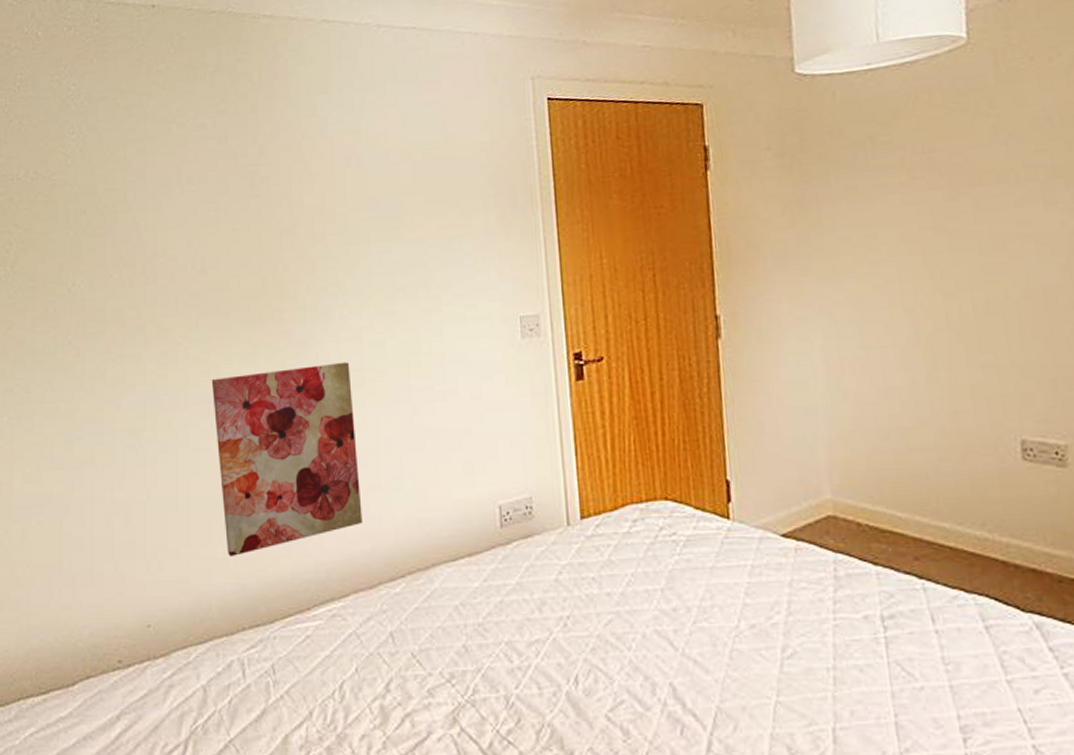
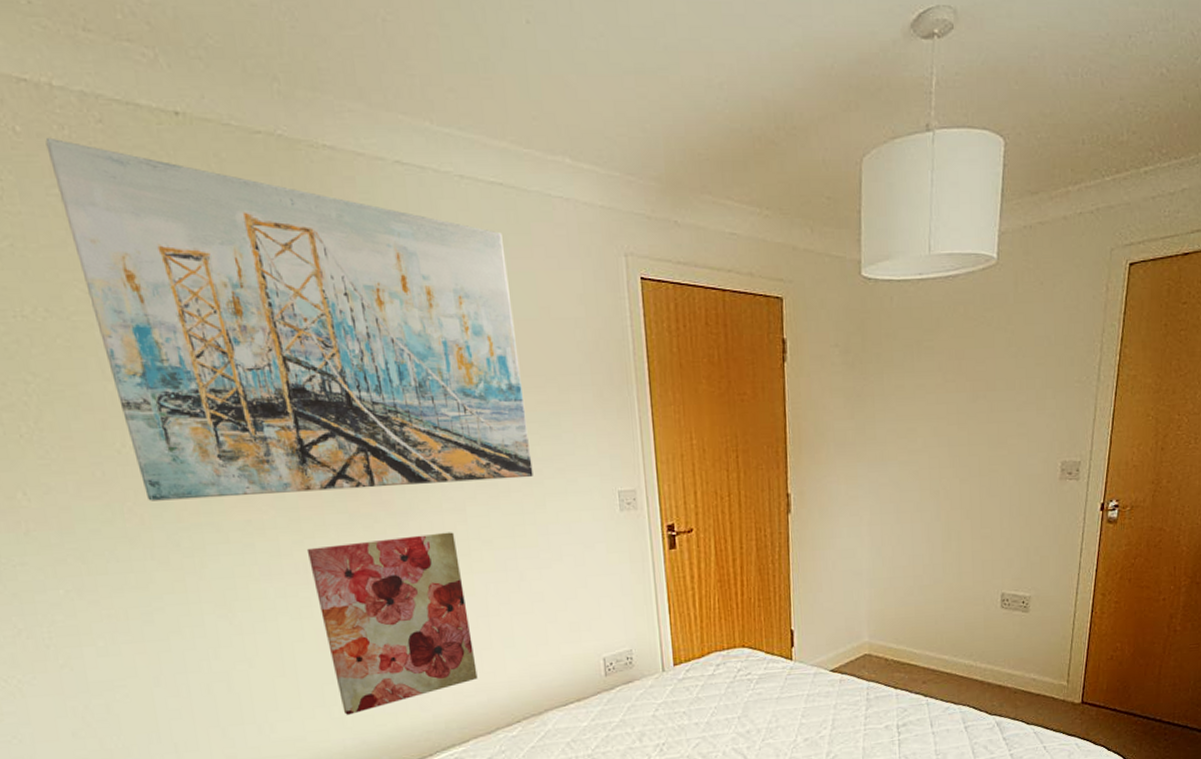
wall art: none [57,37,431,335] -> present [45,137,533,501]

